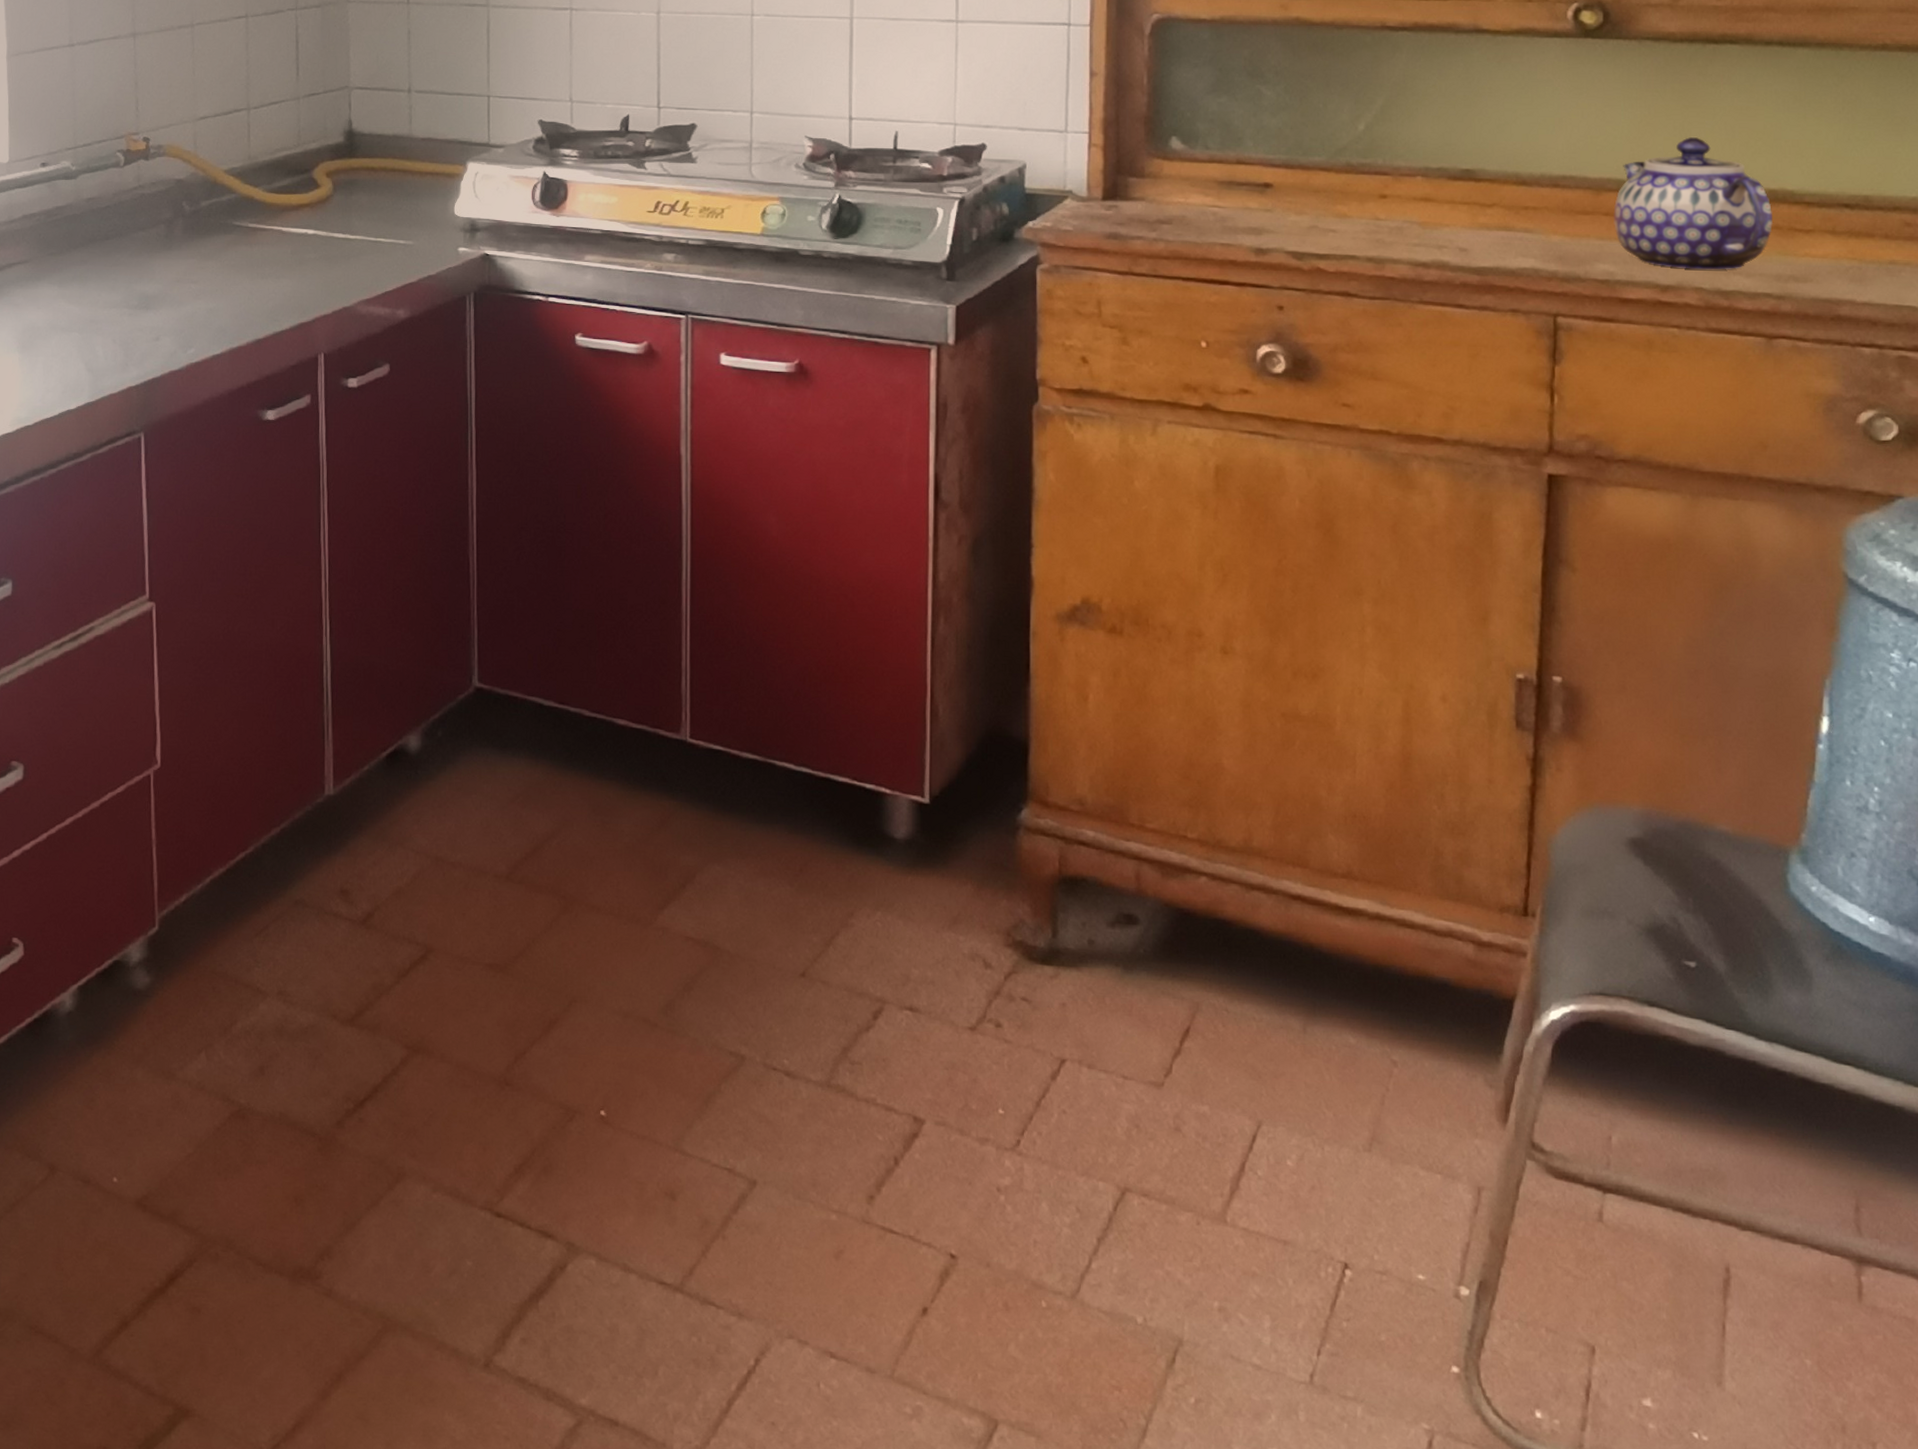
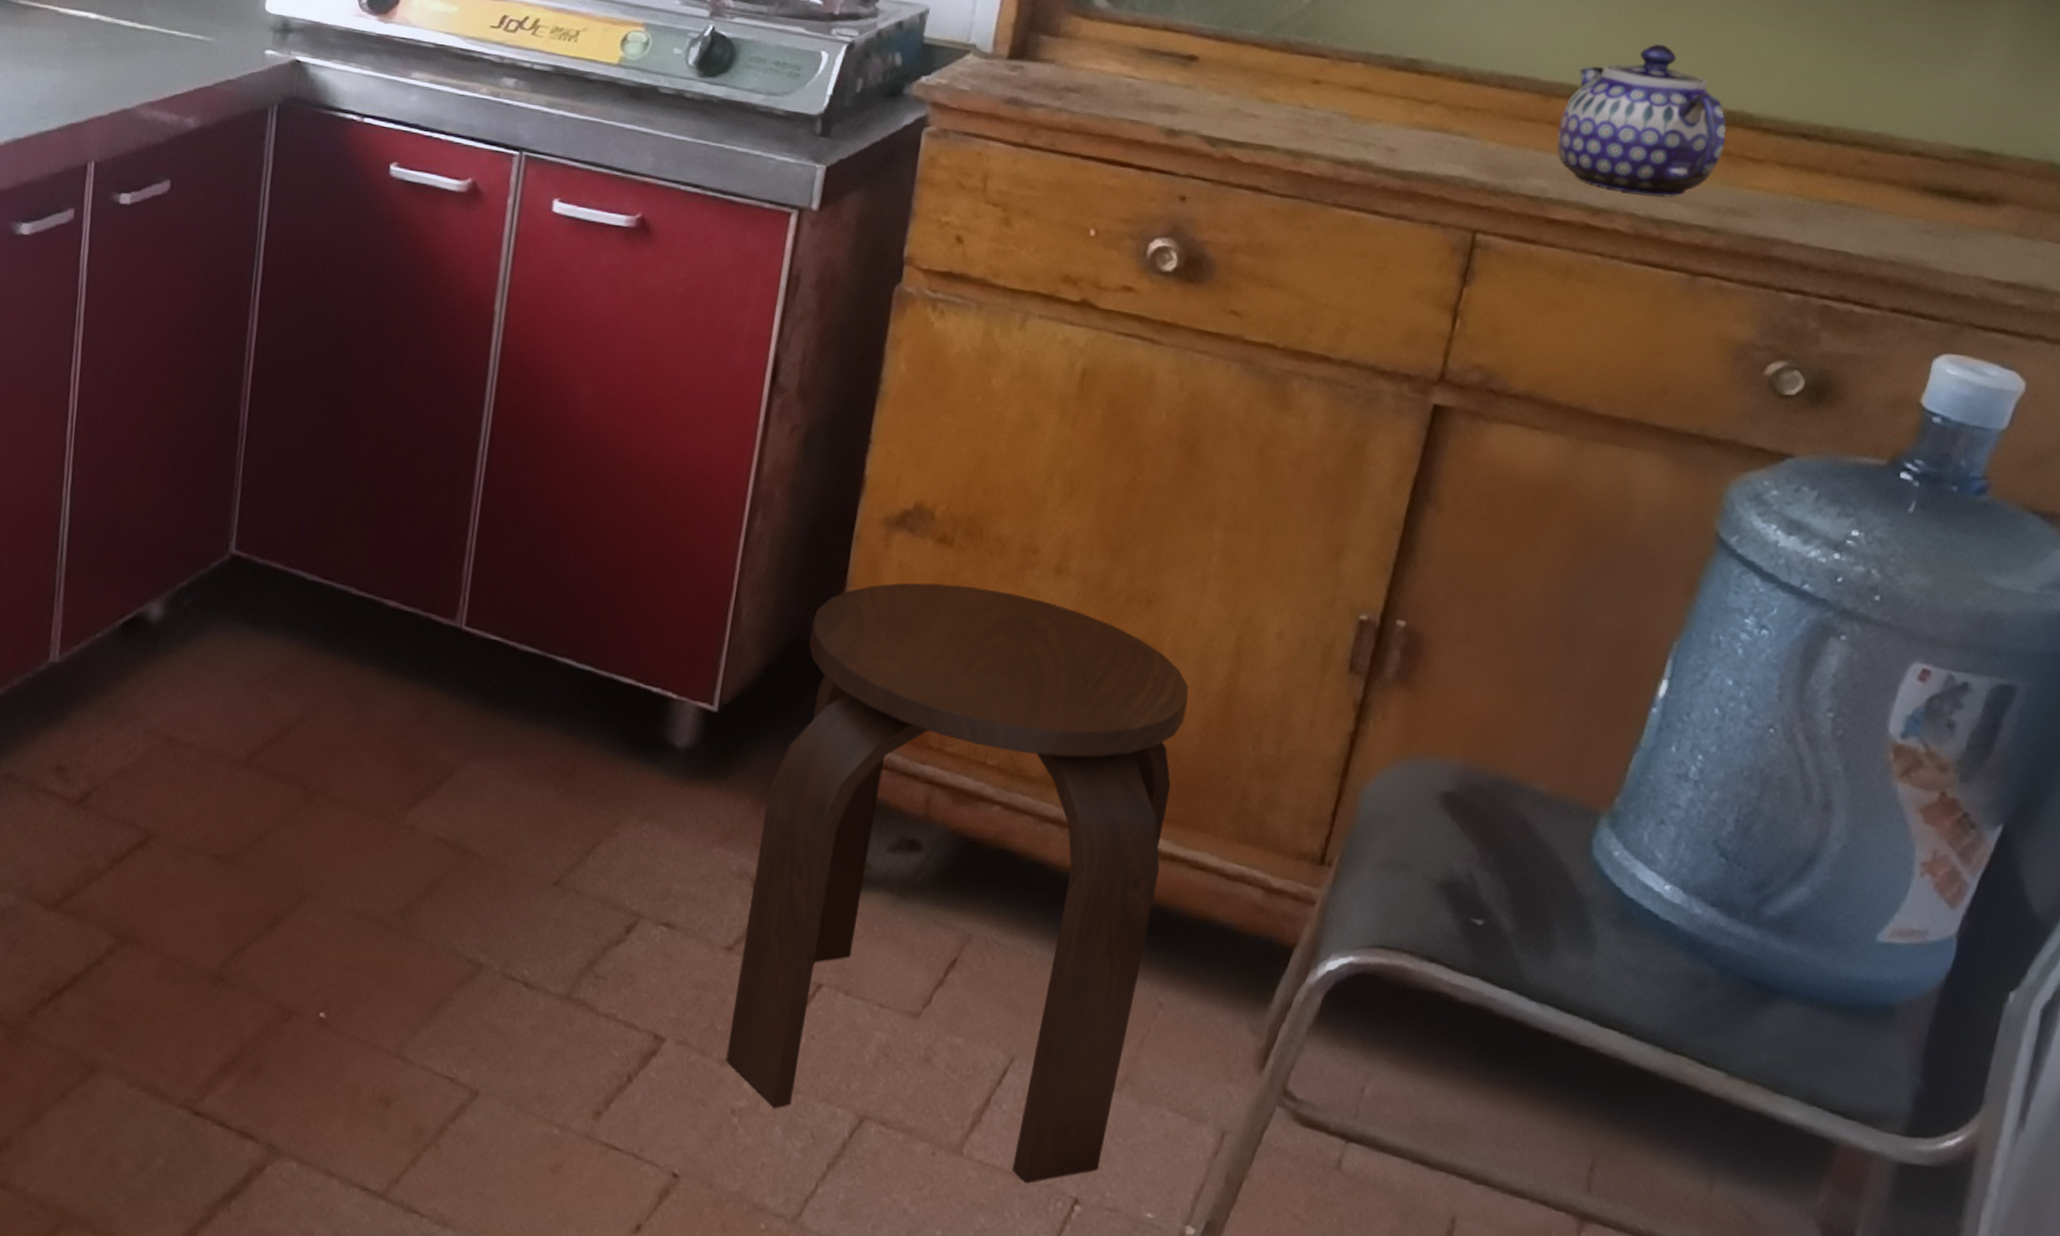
stool: none [984,670,1370,1249] -> present [726,582,1189,1183]

